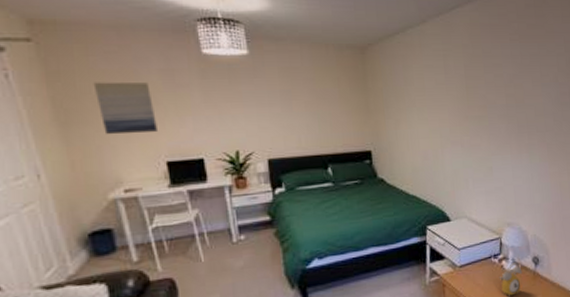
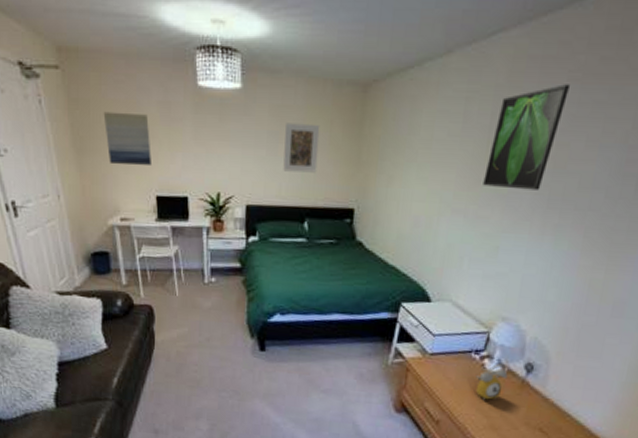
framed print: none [297,81,332,125] -> present [283,123,320,173]
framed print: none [469,43,513,121] -> present [483,84,570,190]

